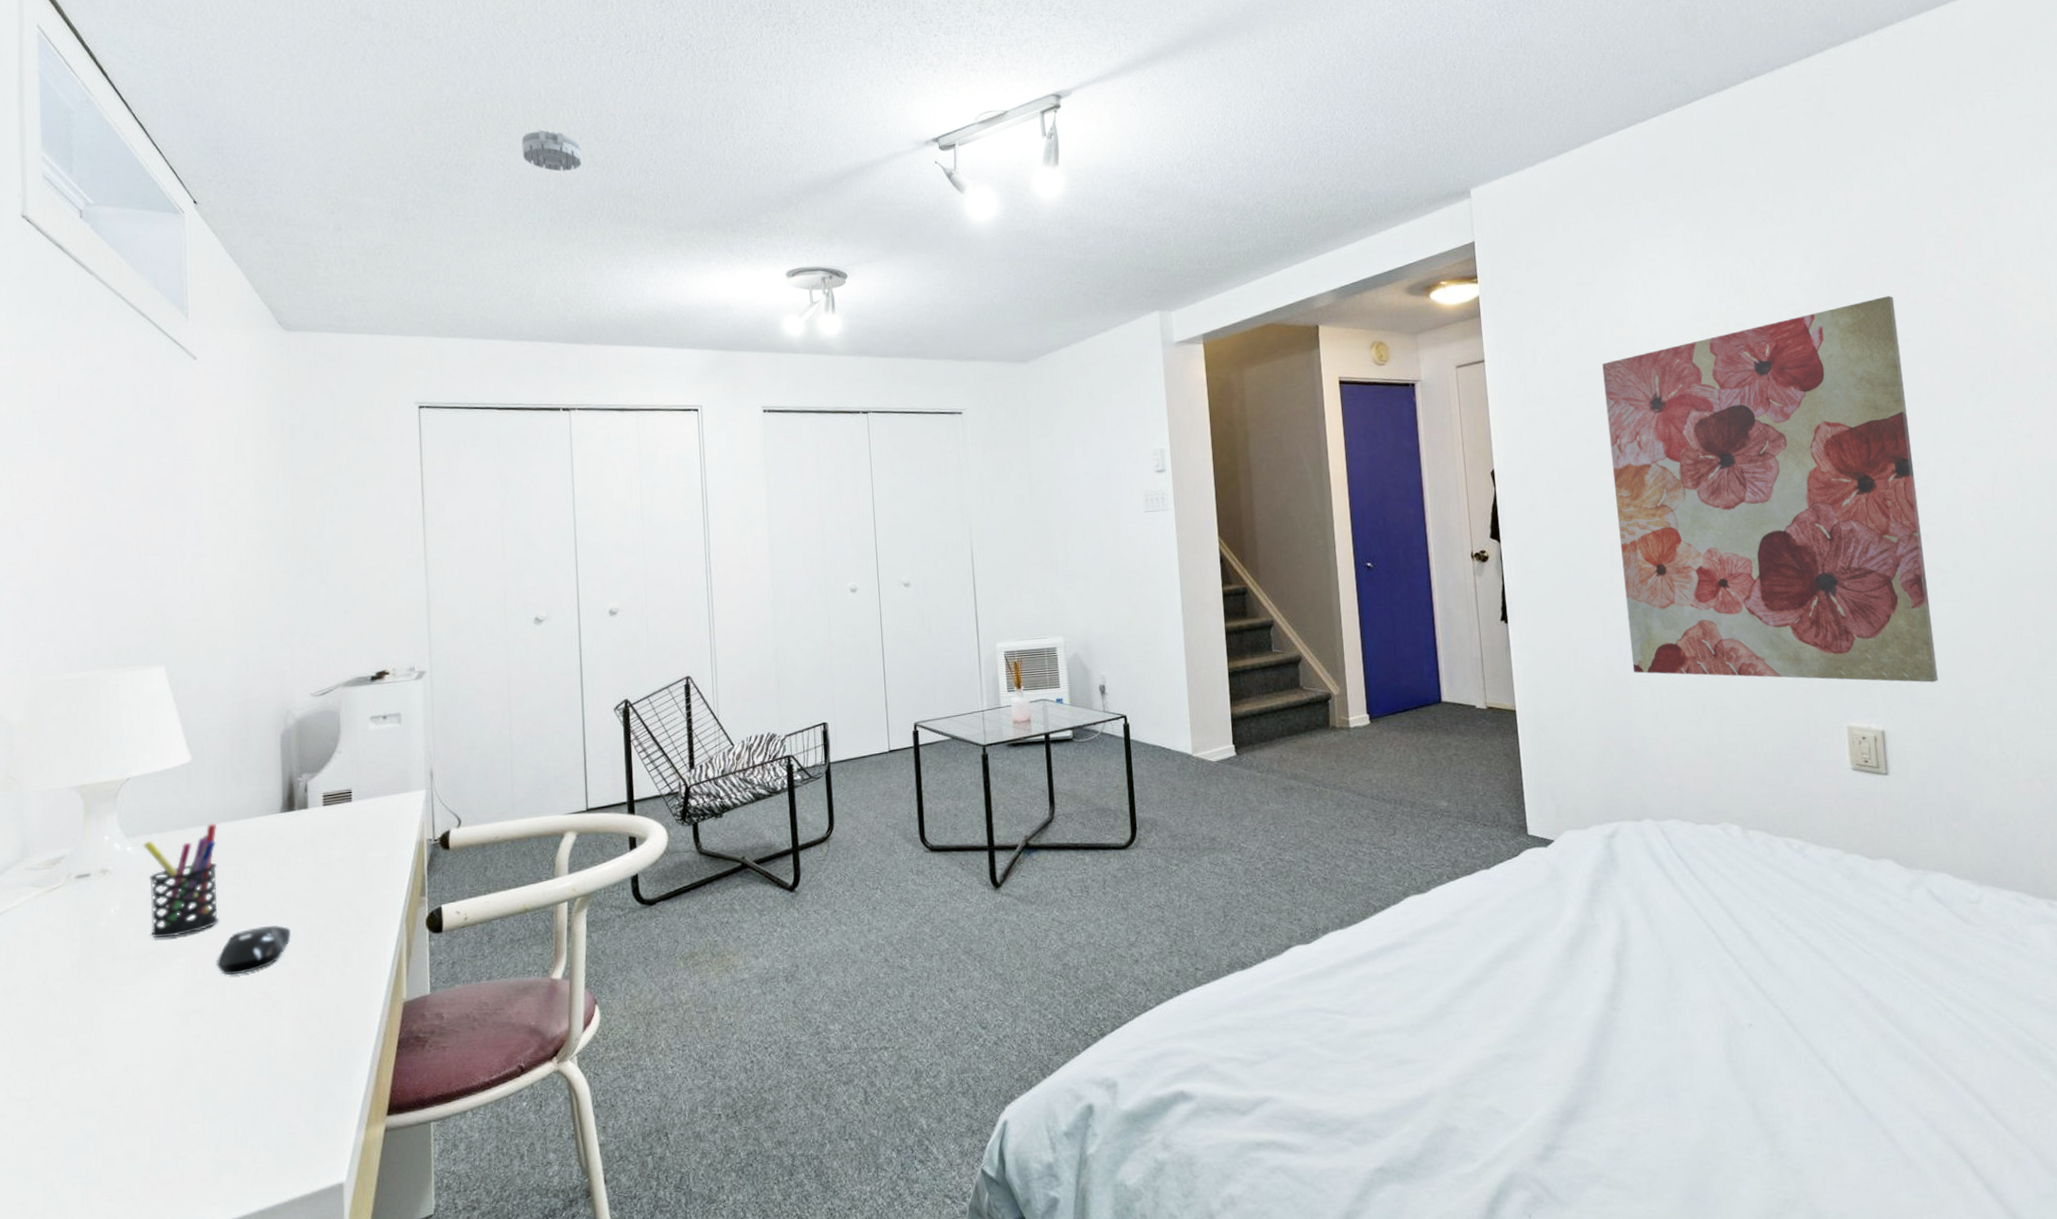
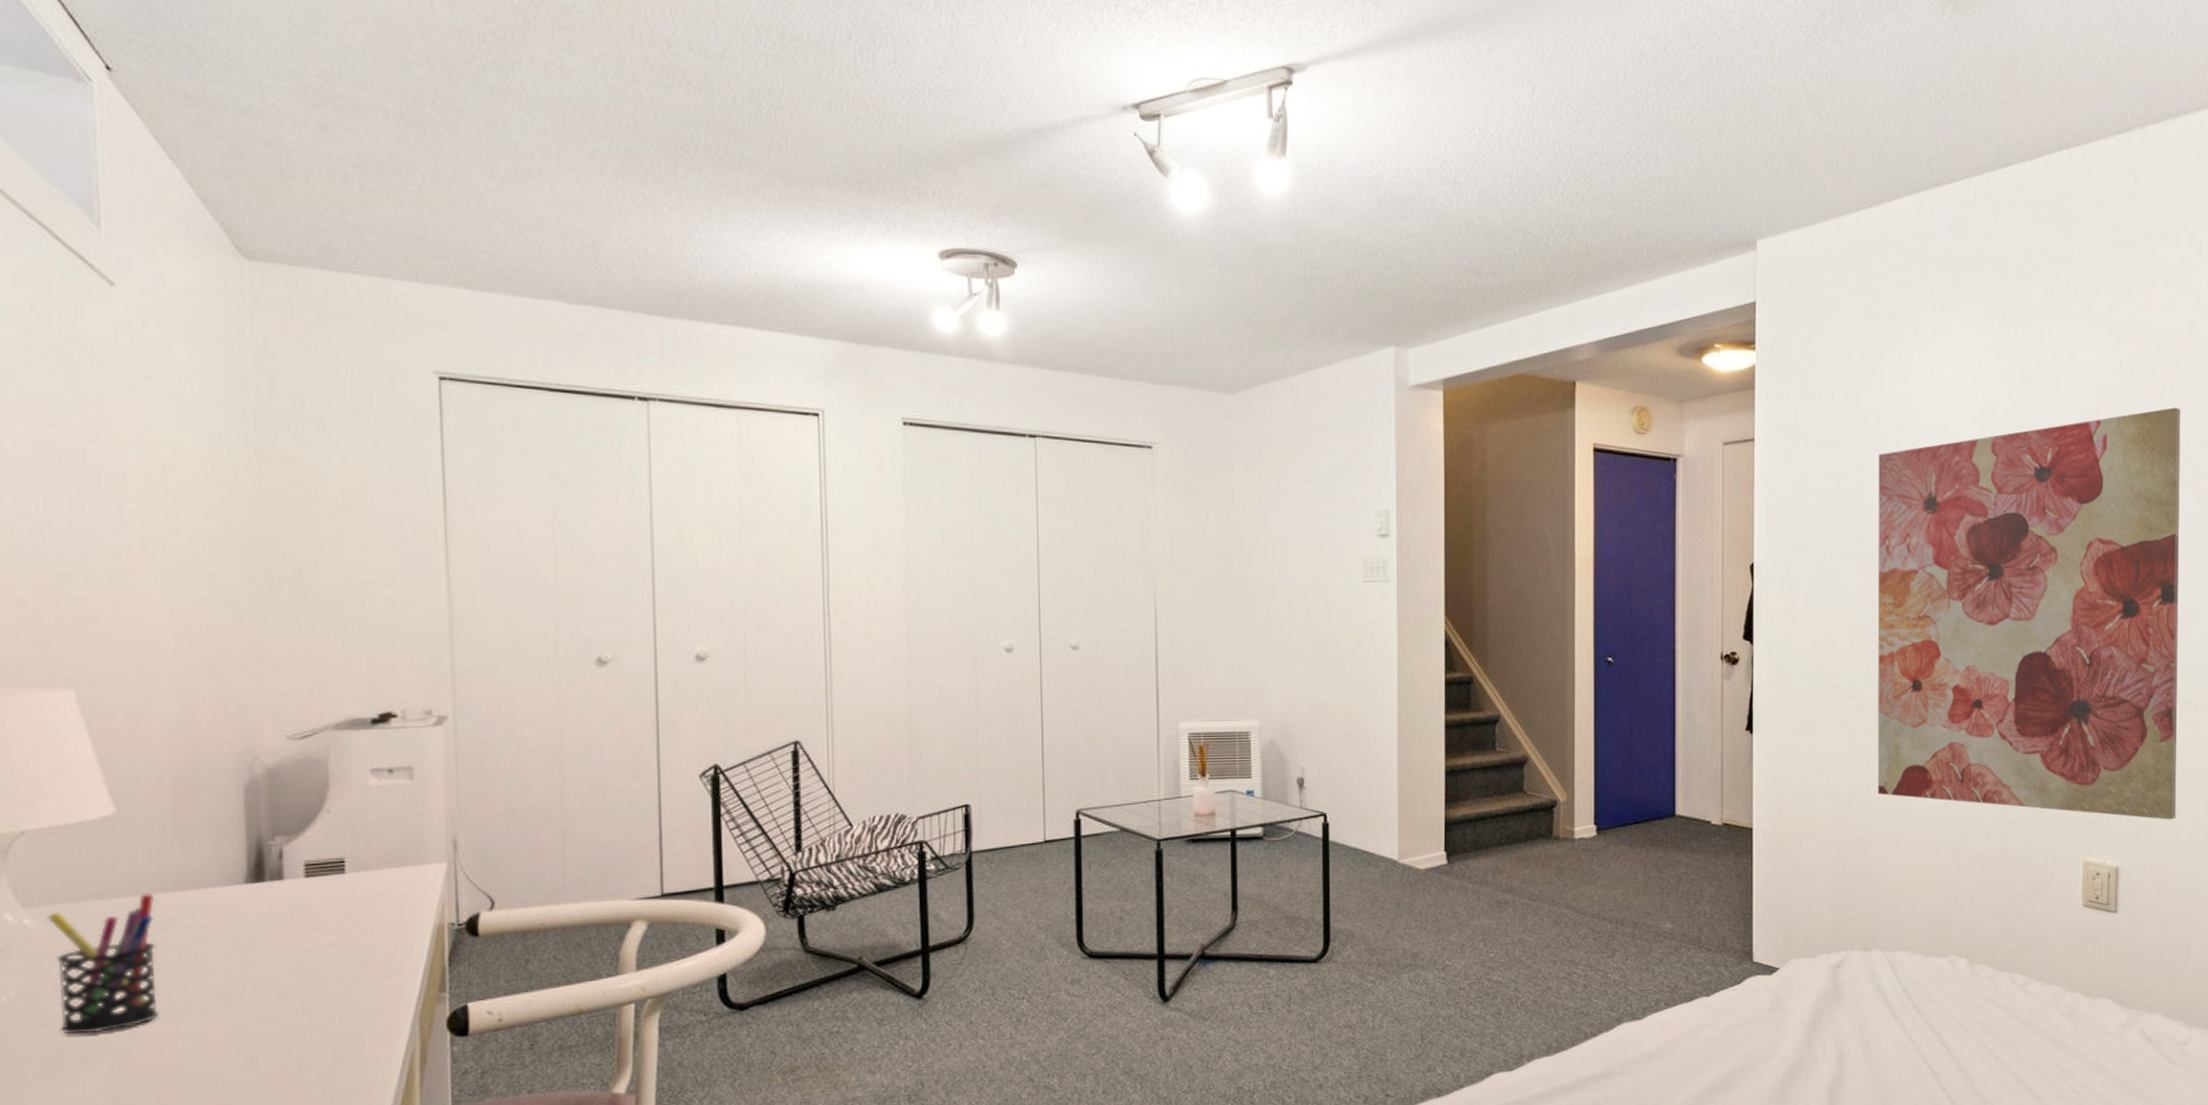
computer mouse: present [216,925,292,976] -> none [155,1022,262,1082]
smoke detector: present [521,130,581,171] -> none [587,28,670,88]

